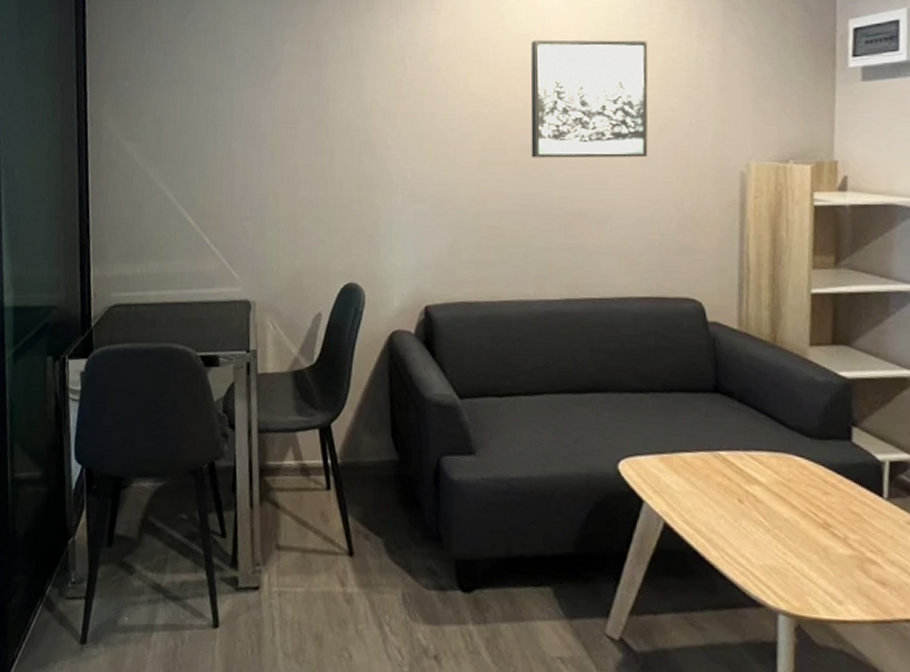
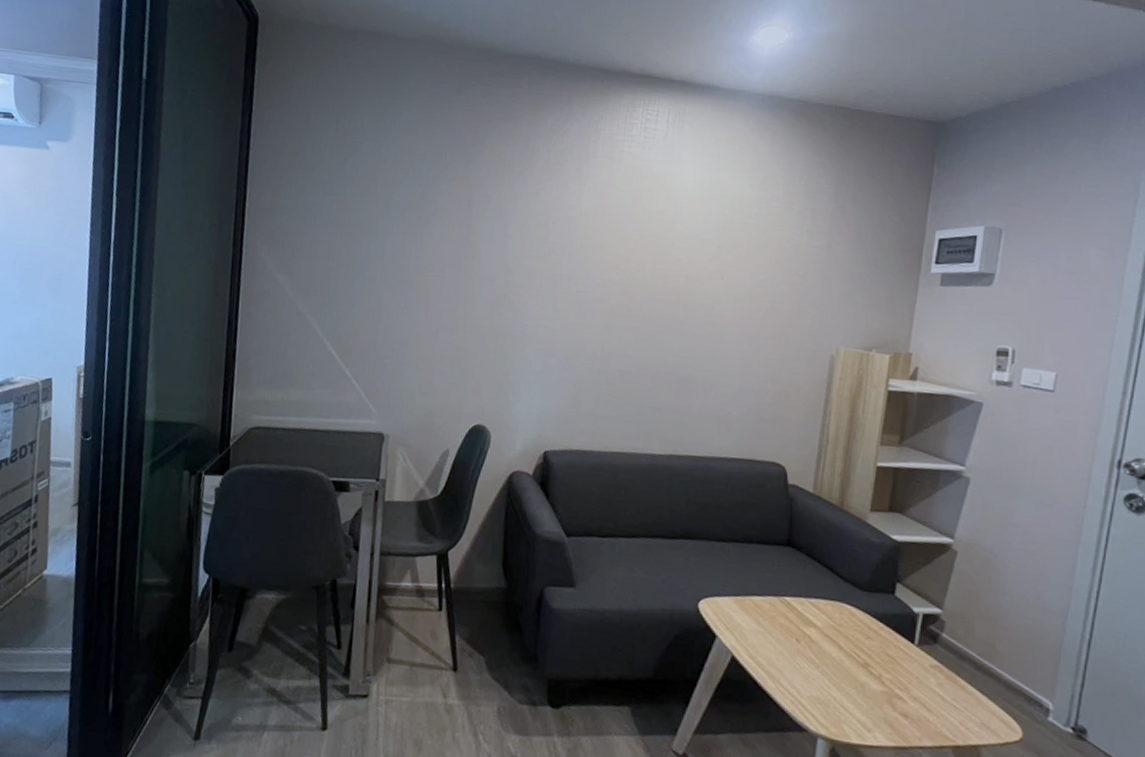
wall art: present [530,39,649,159] -> none [652,218,765,335]

